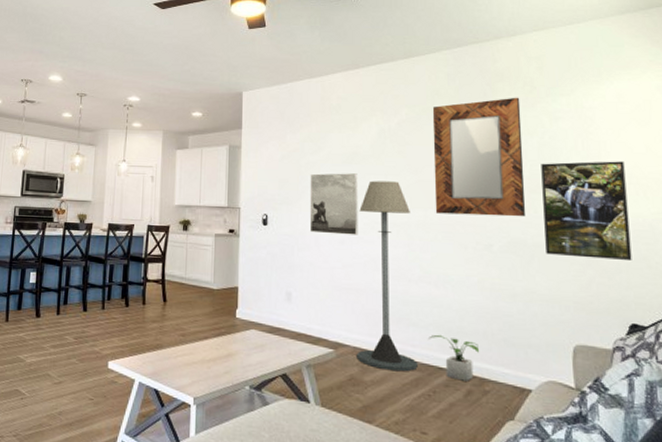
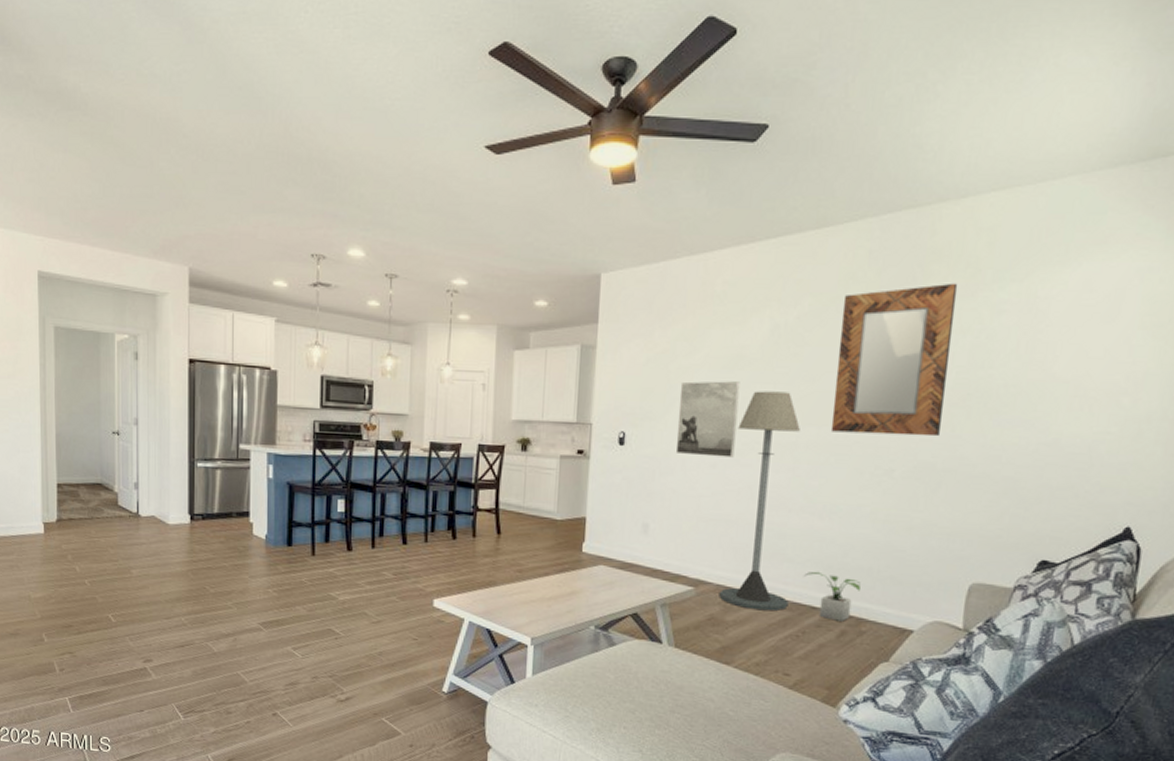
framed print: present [541,161,632,261] -> none [957,367,1074,490]

